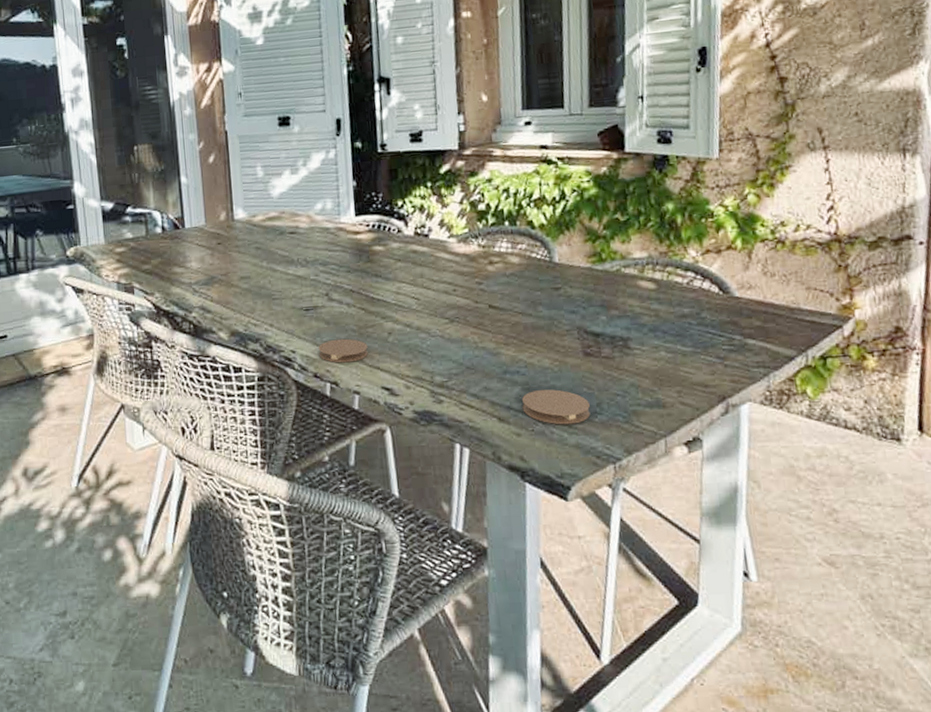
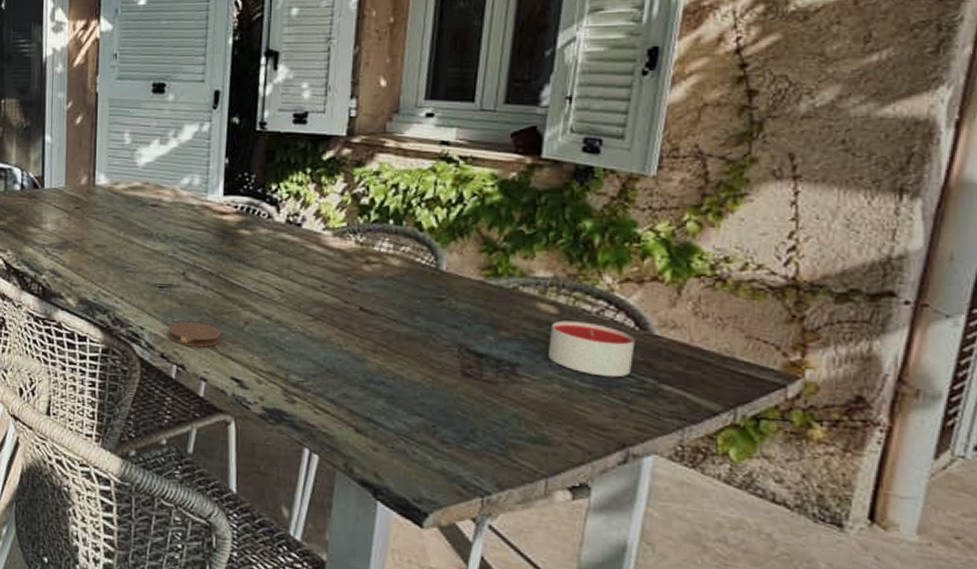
coaster: present [521,389,591,425] -> none [384,405,462,448]
candle: none [651,293,722,339] -> present [548,320,635,378]

